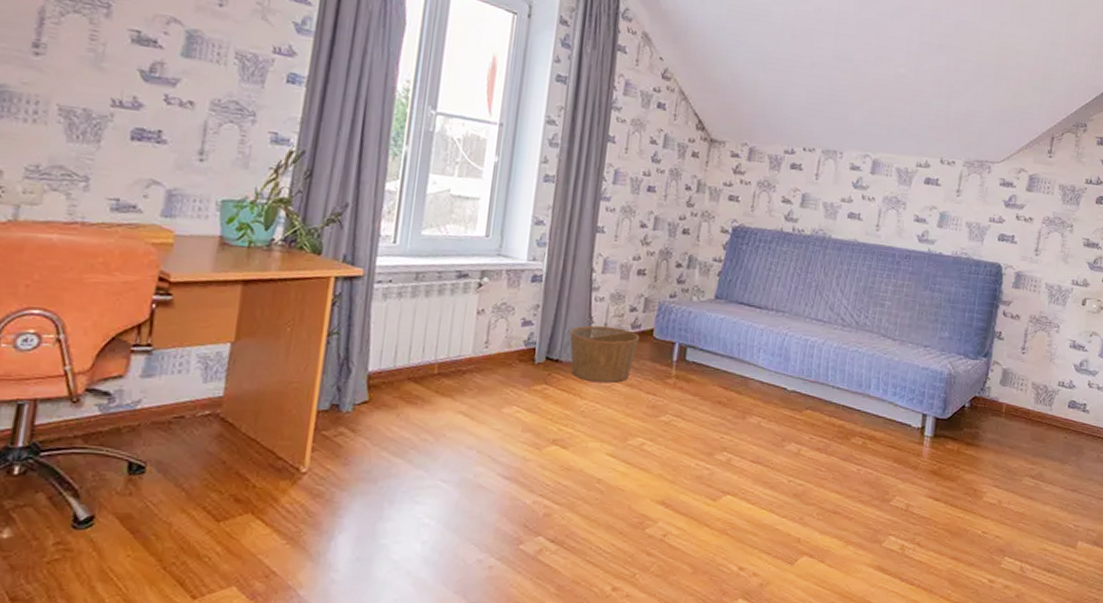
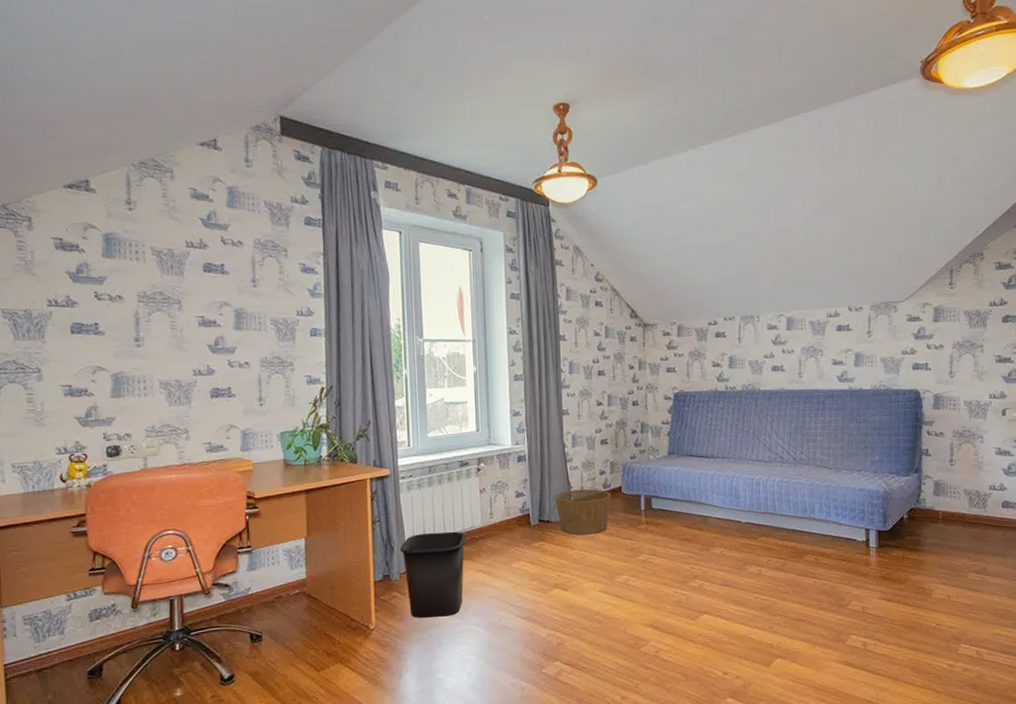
waste bin: none [358,355,450,466] -> present [399,531,466,618]

